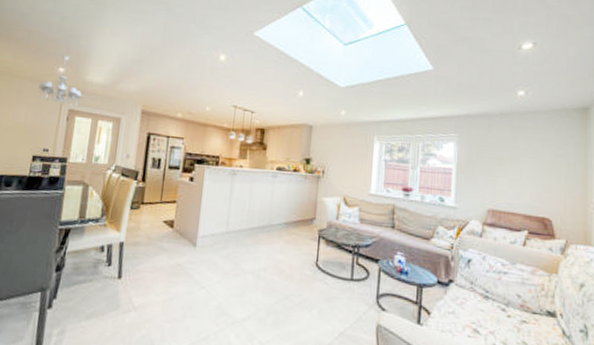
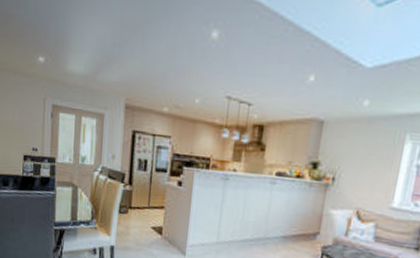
chandelier: present [38,54,82,106] -> none [21,41,64,101]

